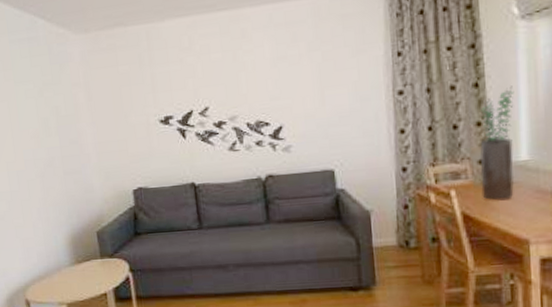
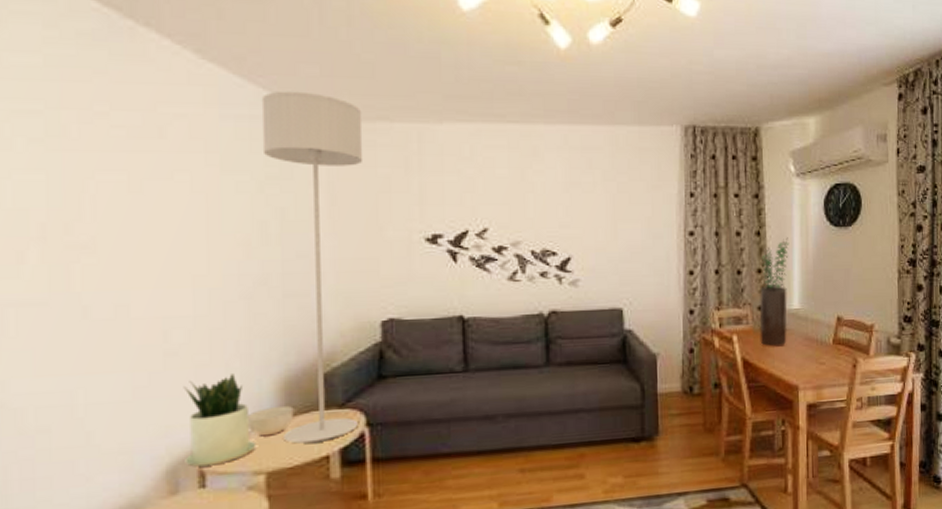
planter: none [10,232,59,298] -> present [183,374,256,467]
floor lamp: none [34,12,124,283] -> present [261,91,363,444]
bowl: none [50,255,80,278] -> present [246,405,294,437]

